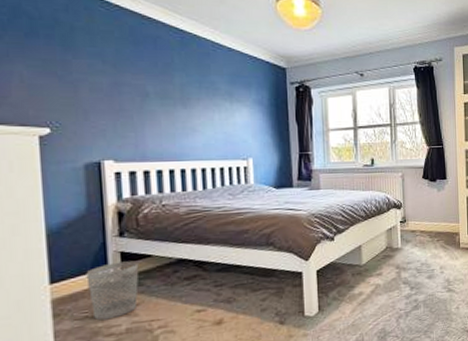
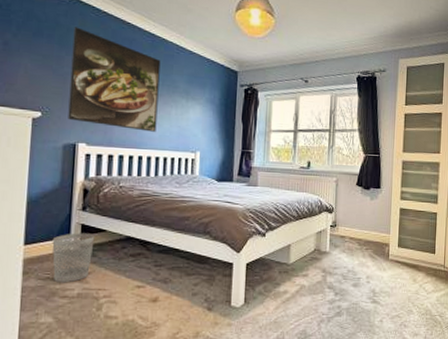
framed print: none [79,24,199,141] -> present [68,27,161,132]

